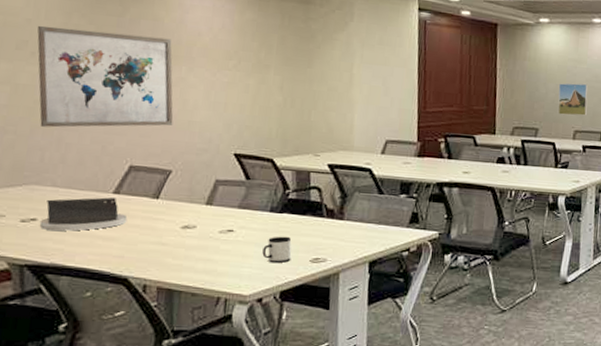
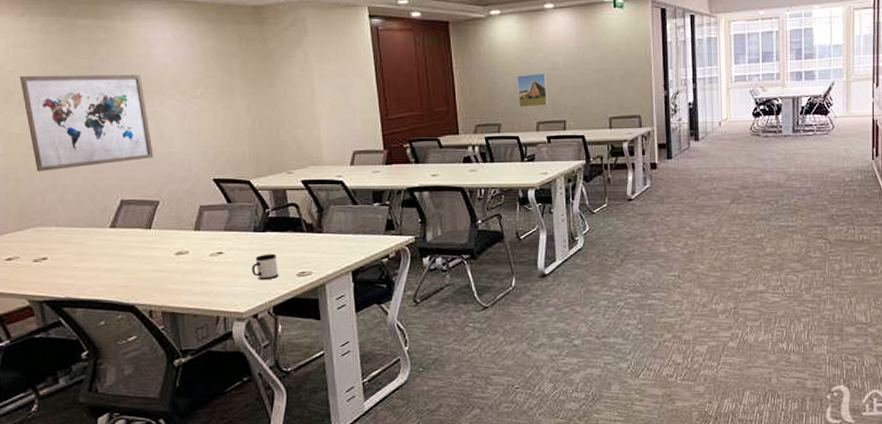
desk organizer: present [39,197,128,231] -> none [50,231,126,267]

